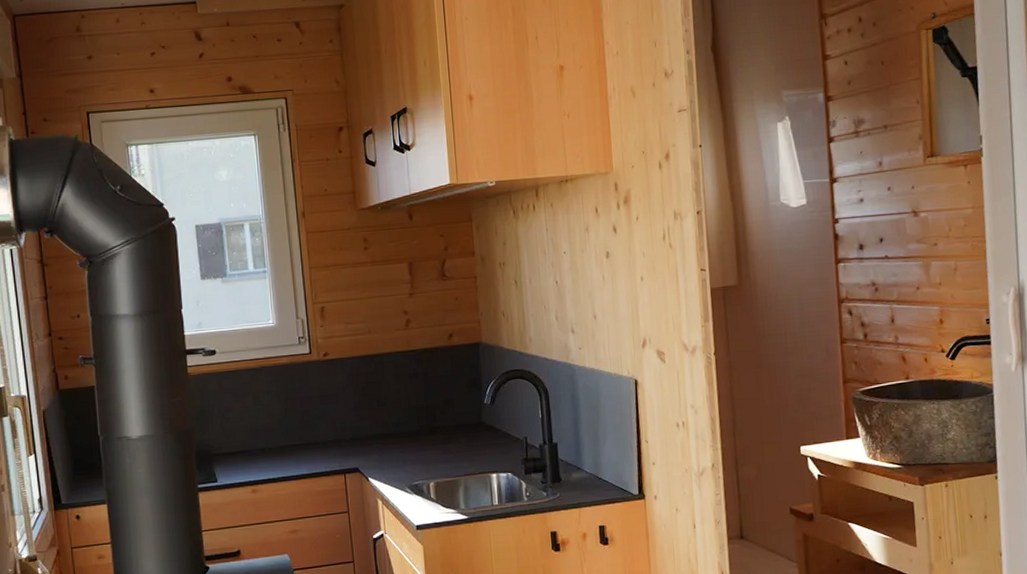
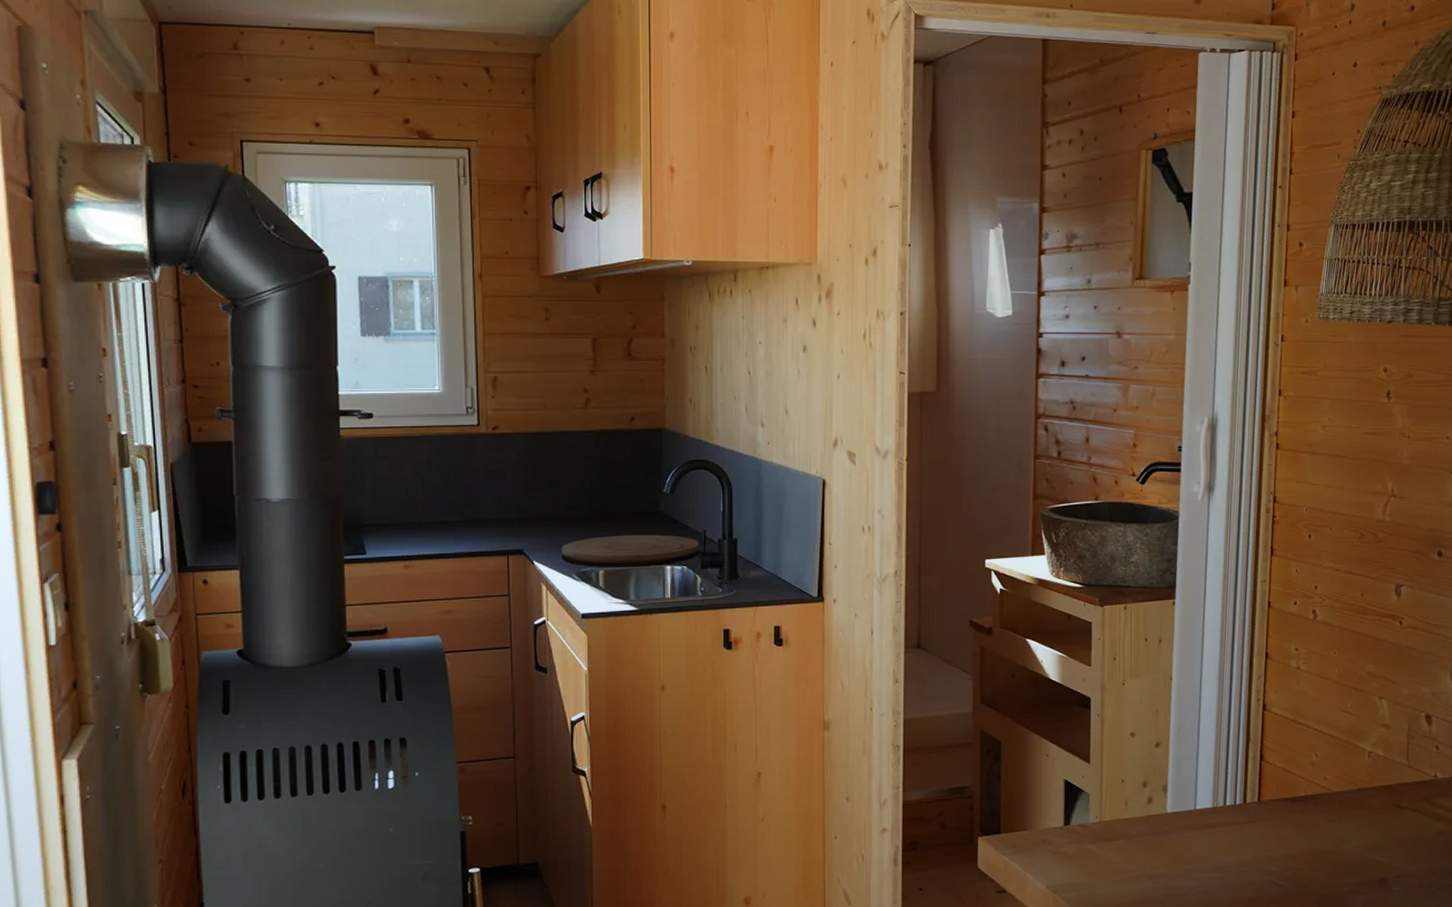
cutting board: none [394,444,523,480] -> present [562,534,700,567]

